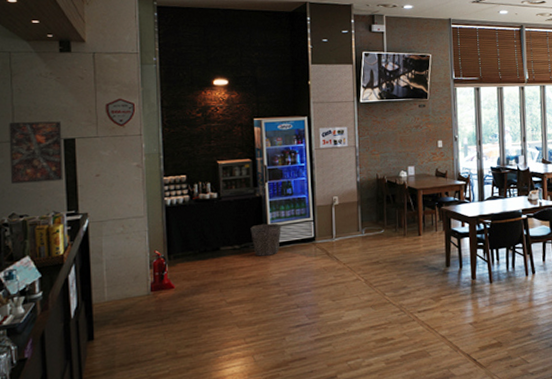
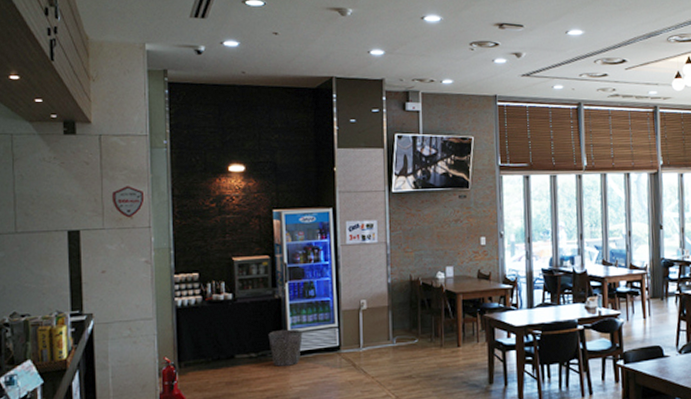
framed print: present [9,121,63,184] -> none [10,211,67,280]

